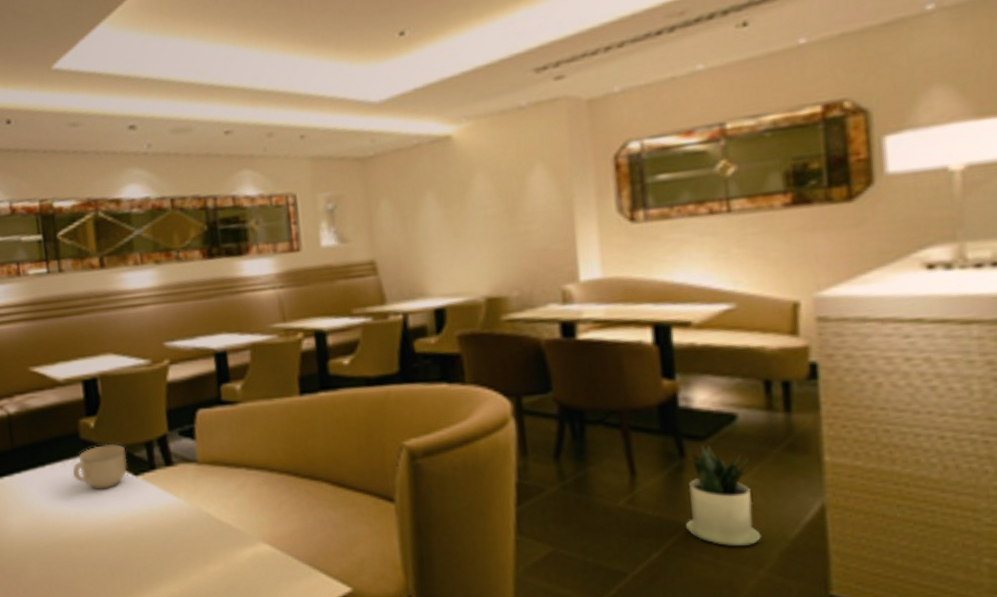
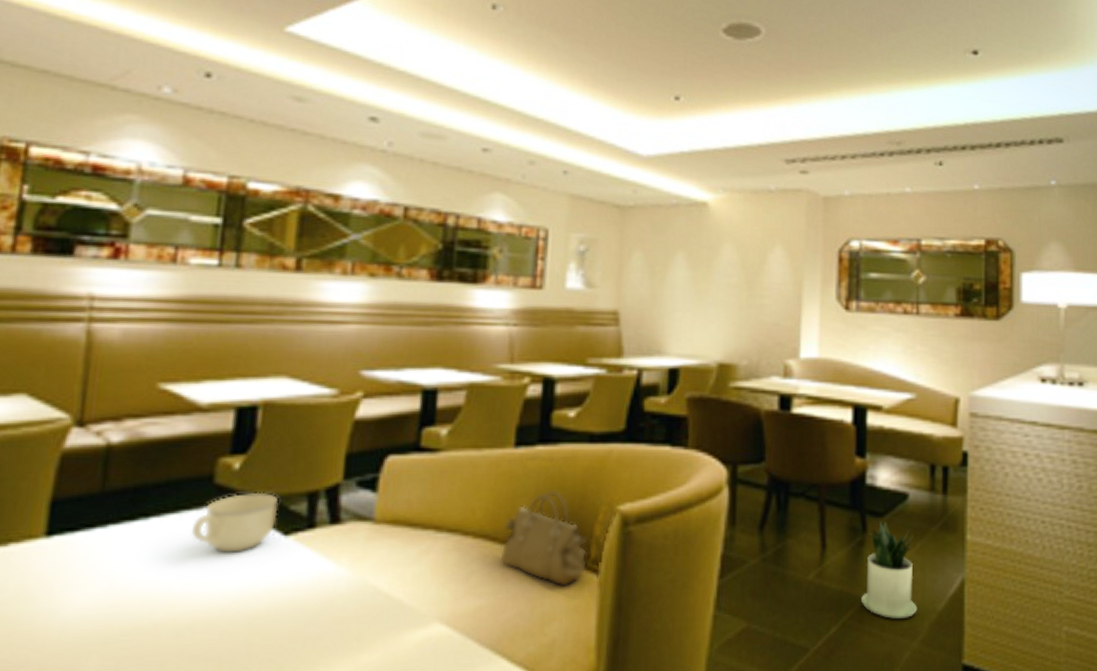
shoulder bag: none [302,430,382,513] -> present [500,490,588,586]

